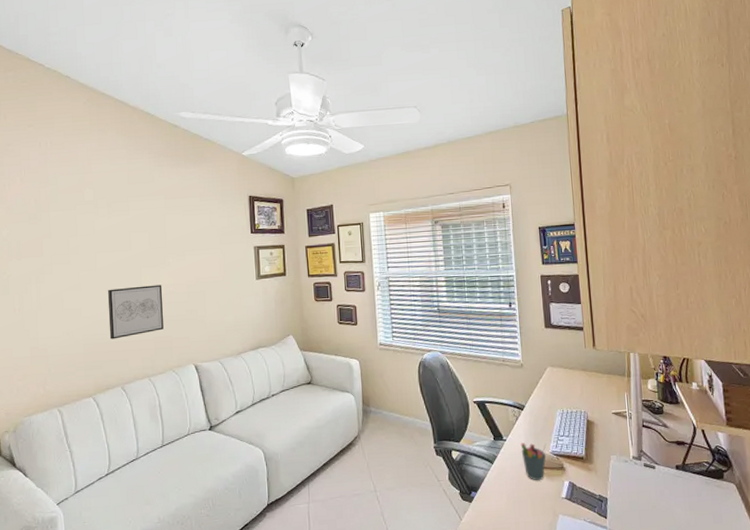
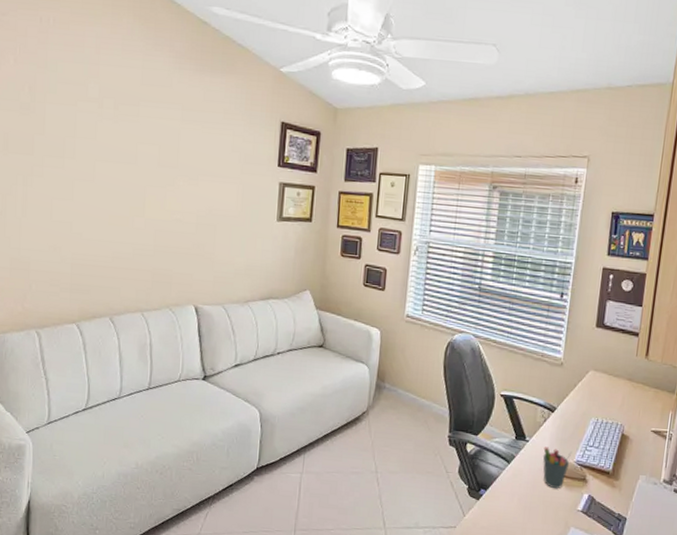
wall art: present [107,285,164,340] -> none [102,205,168,264]

